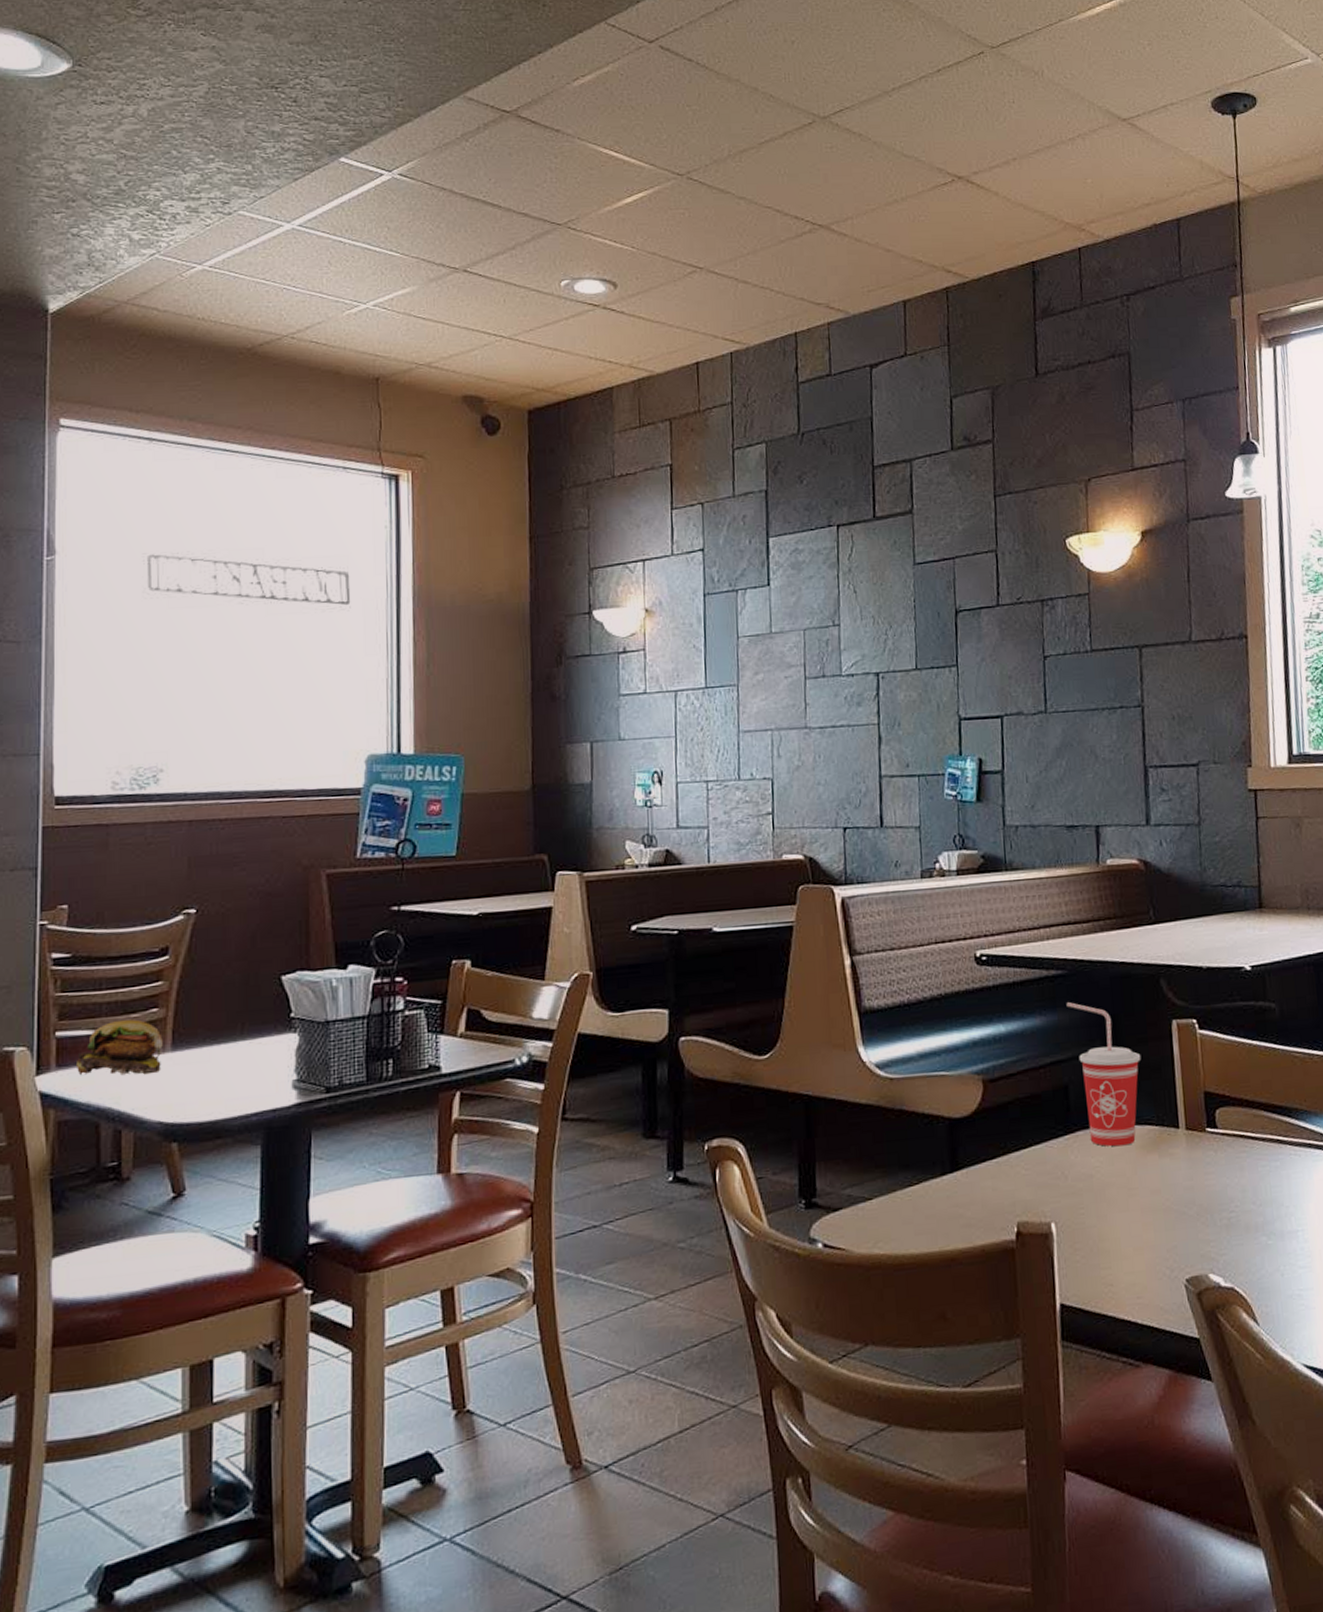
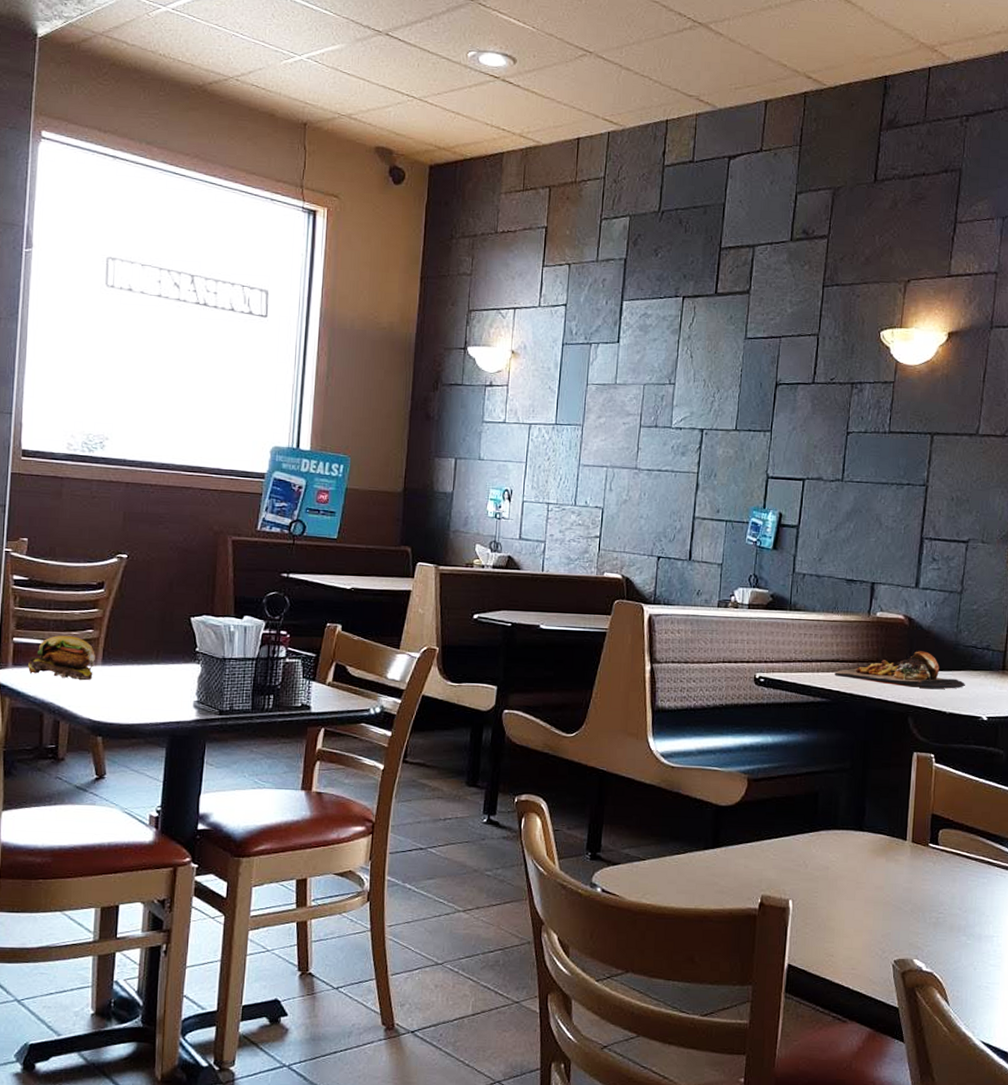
beverage cup: present [1066,1001,1141,1147] -> none [826,725,883,848]
food tray: none [1068,898,1221,944] -> present [835,651,966,689]

